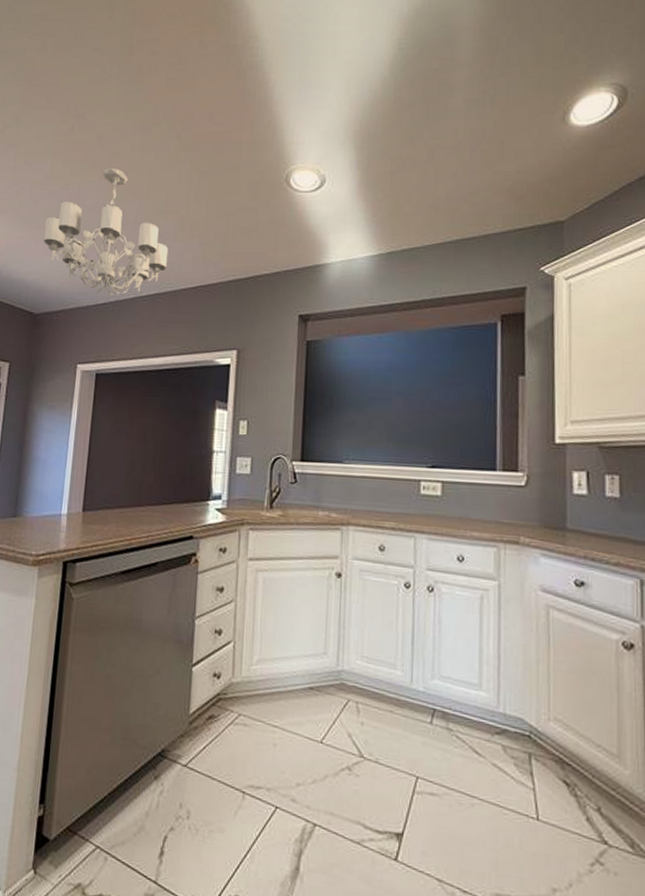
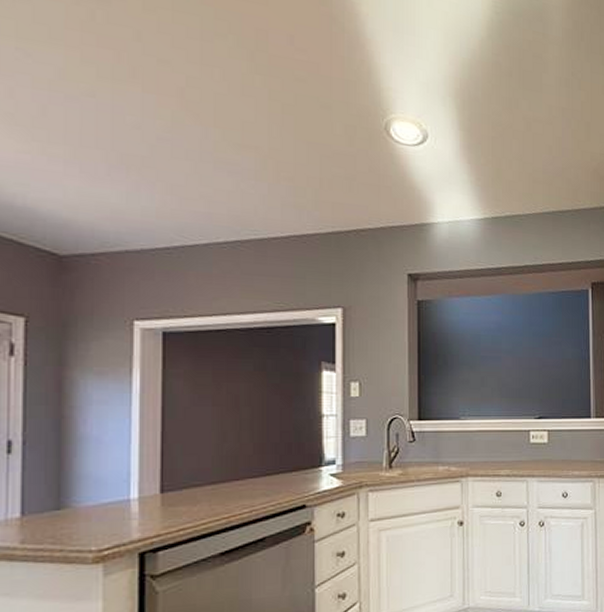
chandelier: present [43,169,169,296] -> none [61,78,249,240]

